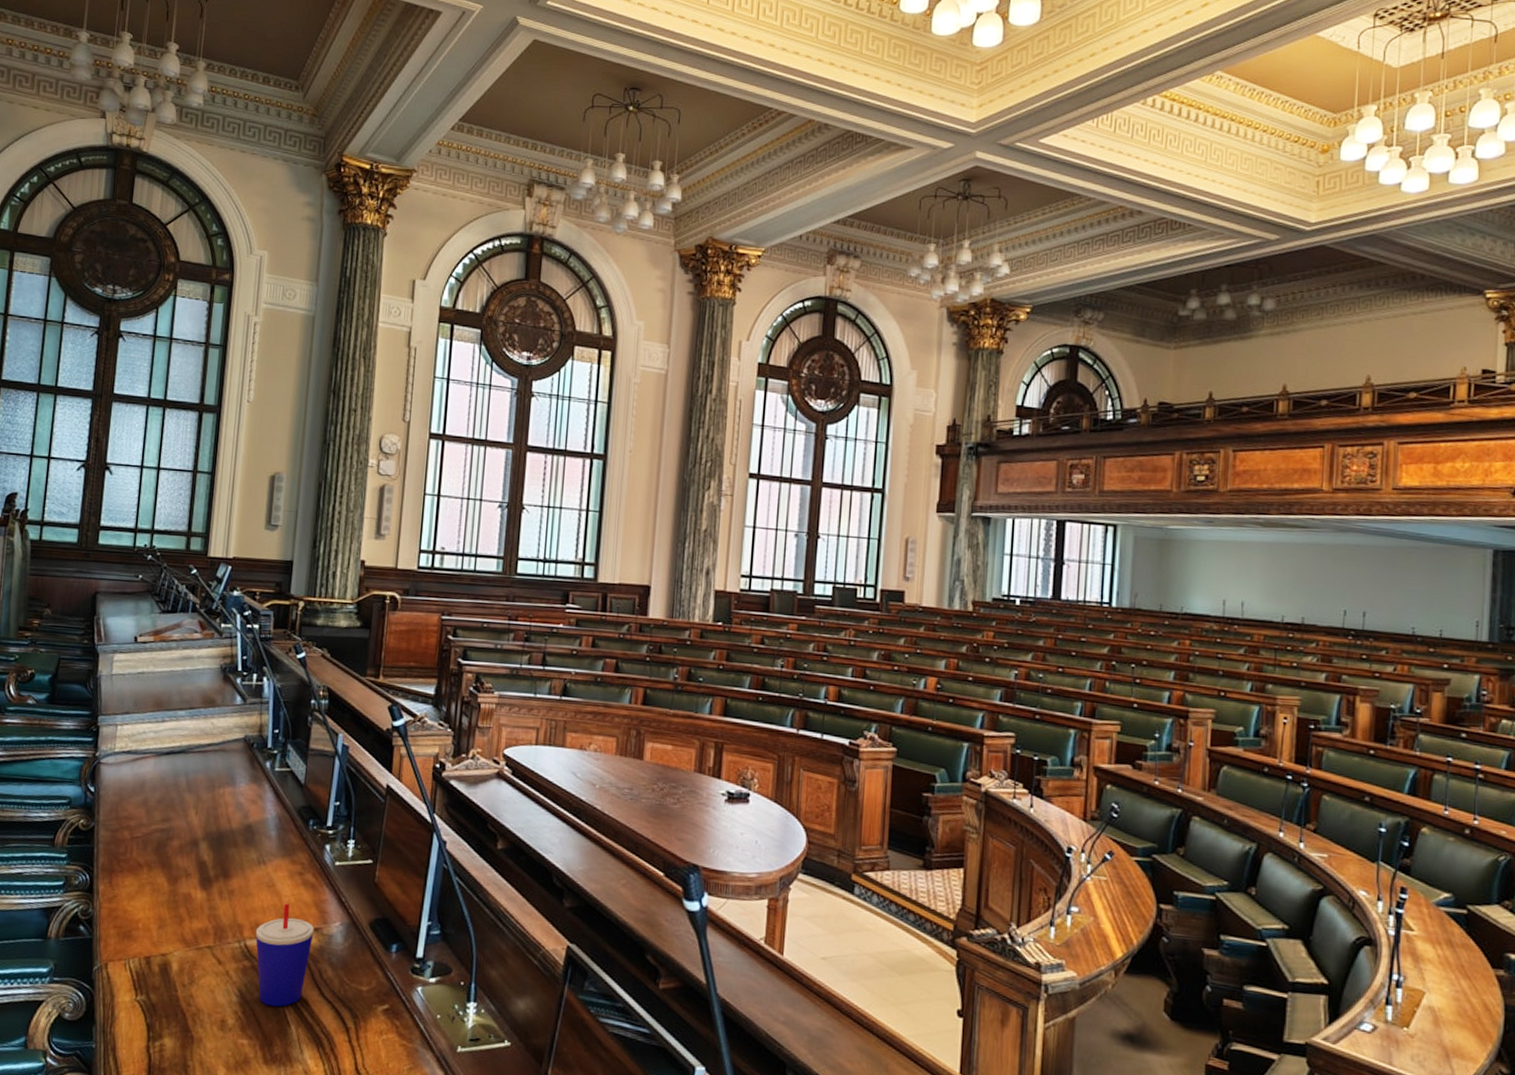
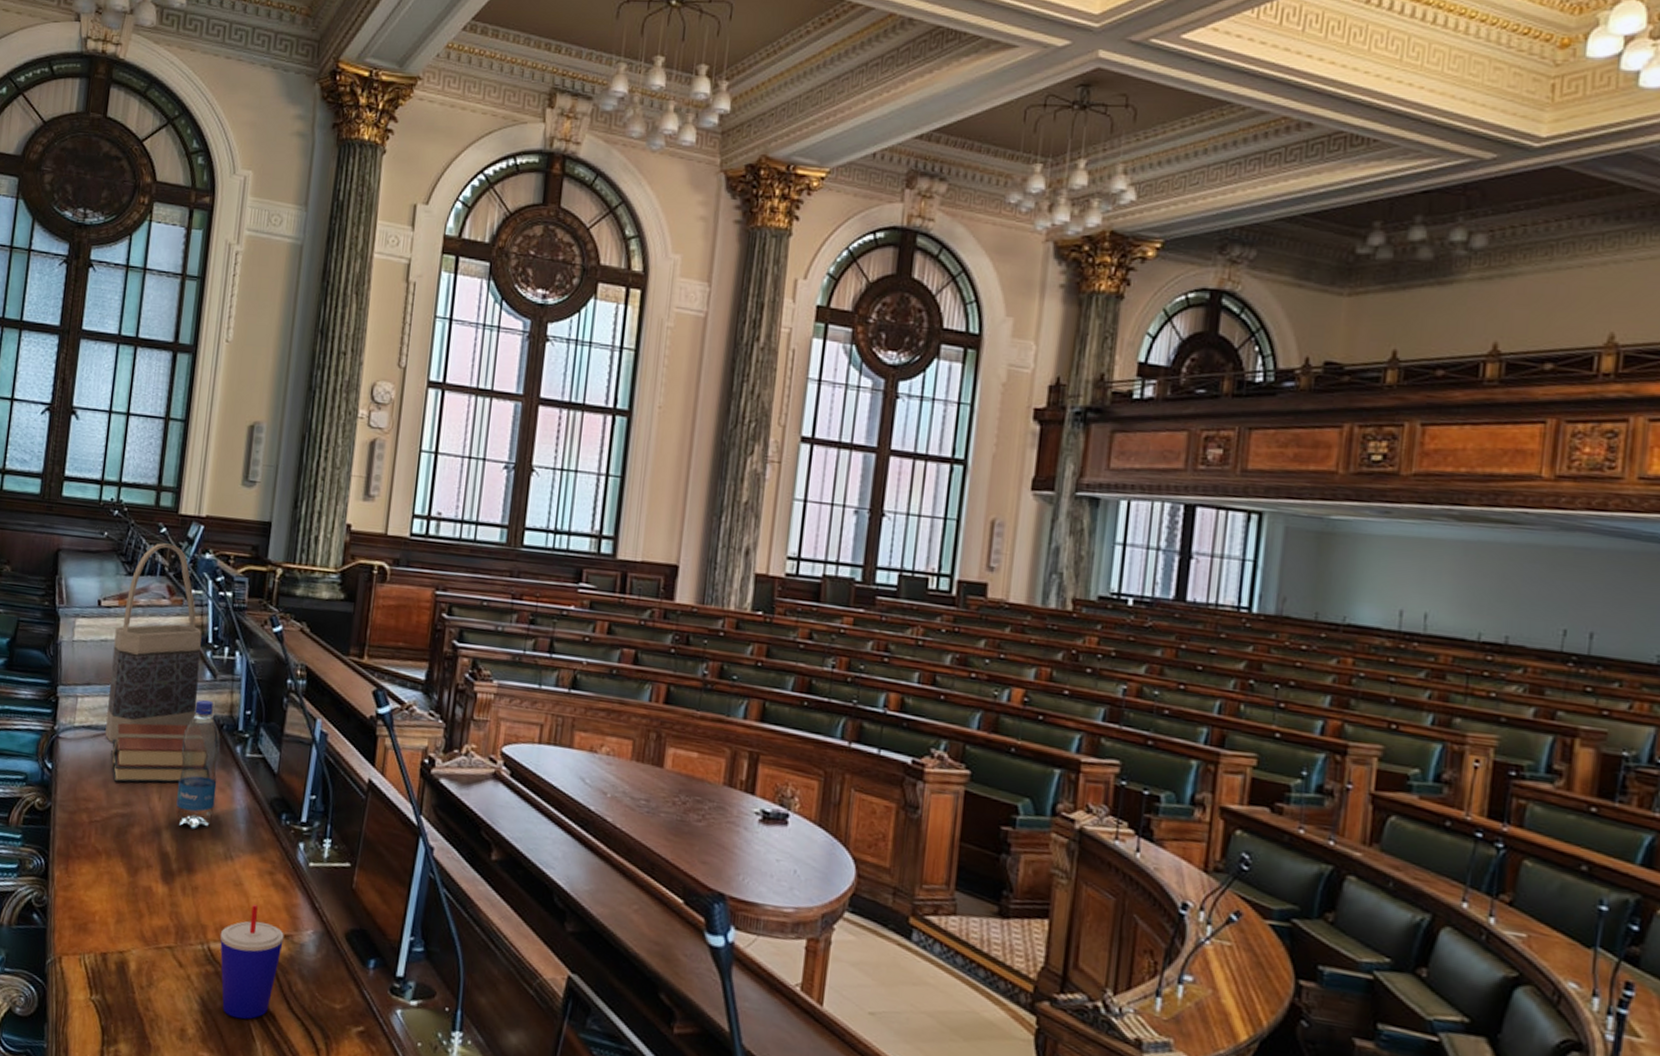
bag: none [144,583,232,764] -> present [105,543,202,742]
books: none [150,744,221,801] -> present [111,722,188,783]
bottle: none [211,721,252,839] -> present [175,699,221,829]

